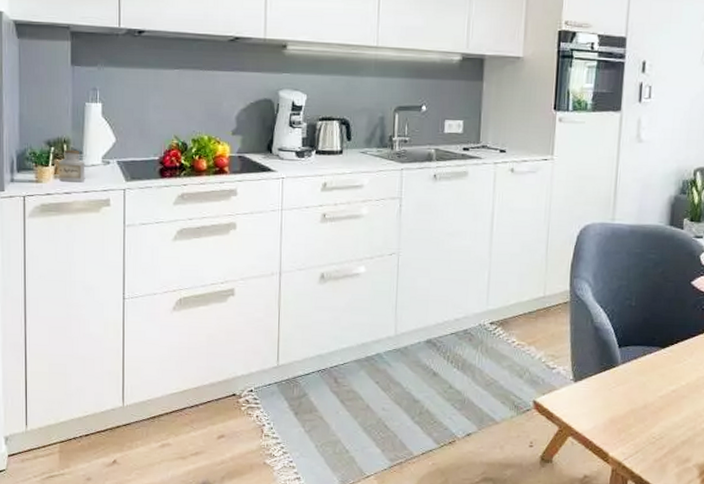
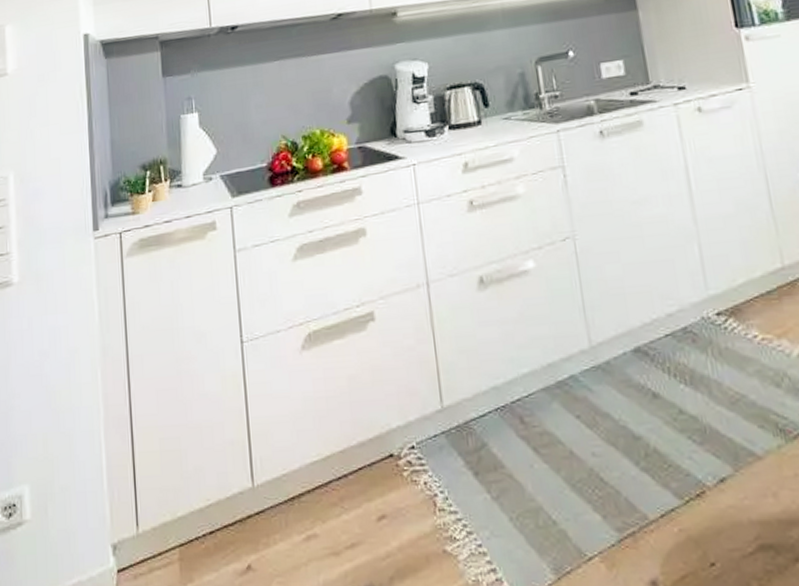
jar: present [58,149,85,183] -> none [155,169,187,210]

